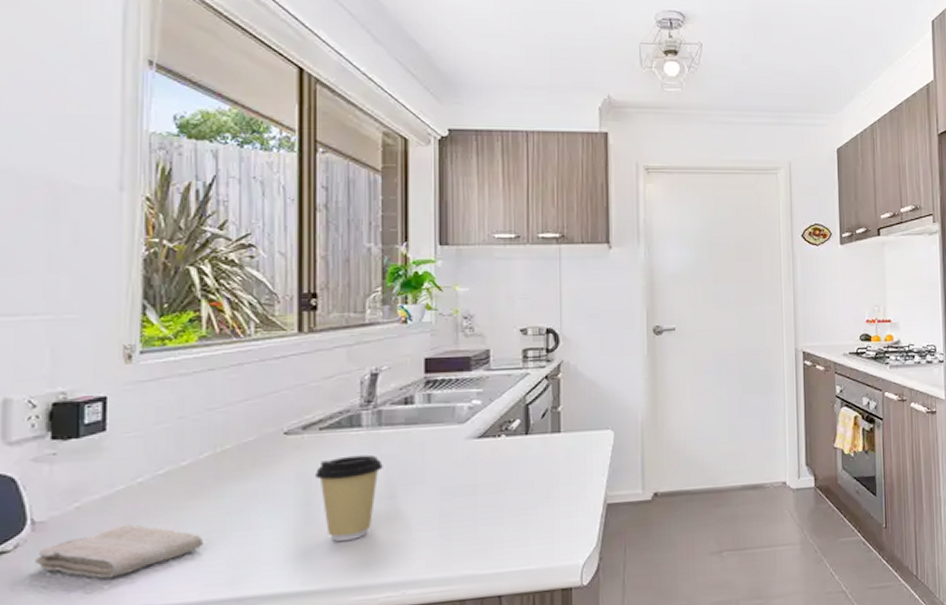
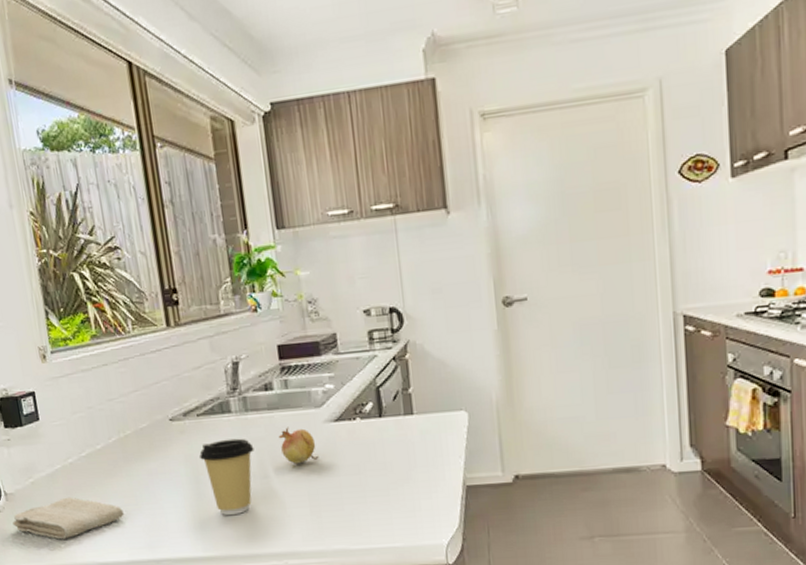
fruit: none [413,443,456,483] -> present [278,427,319,464]

